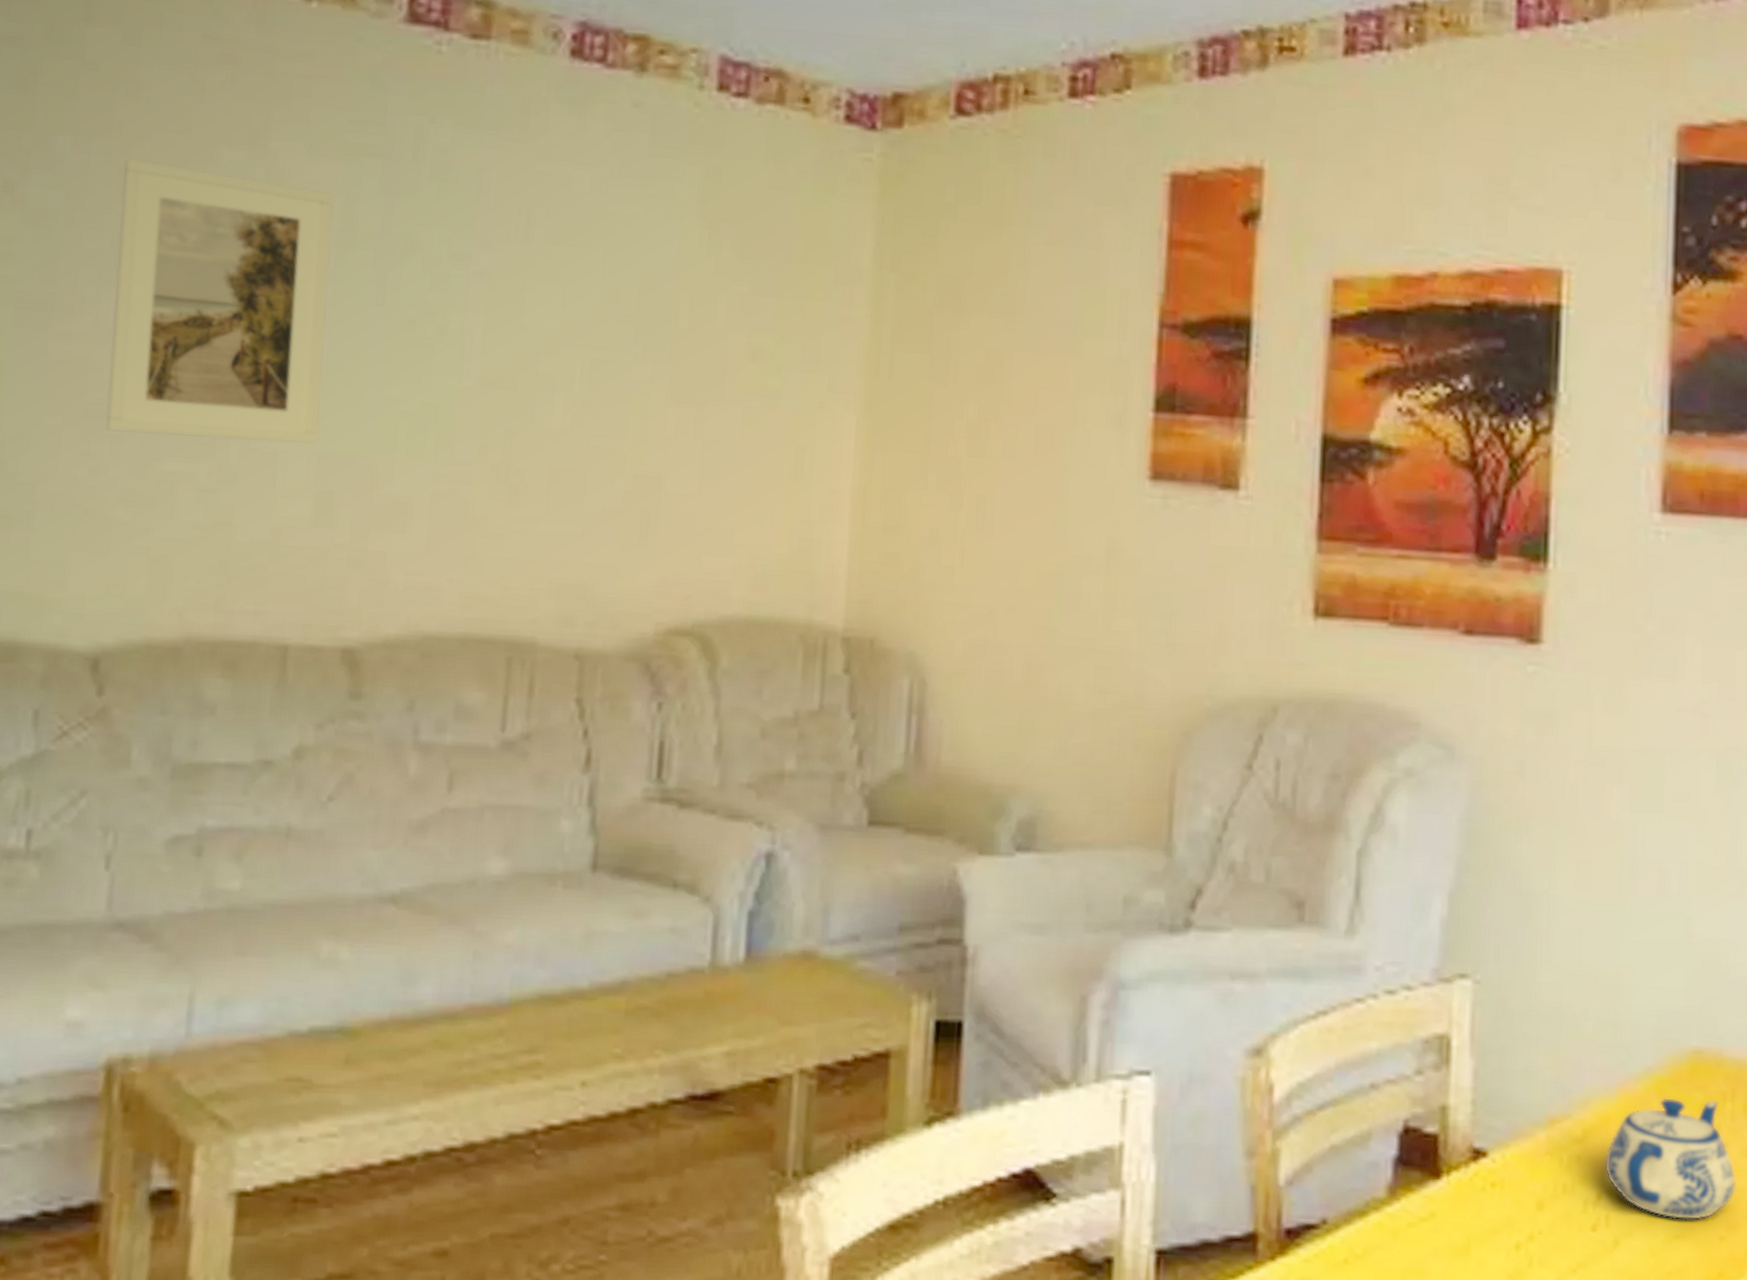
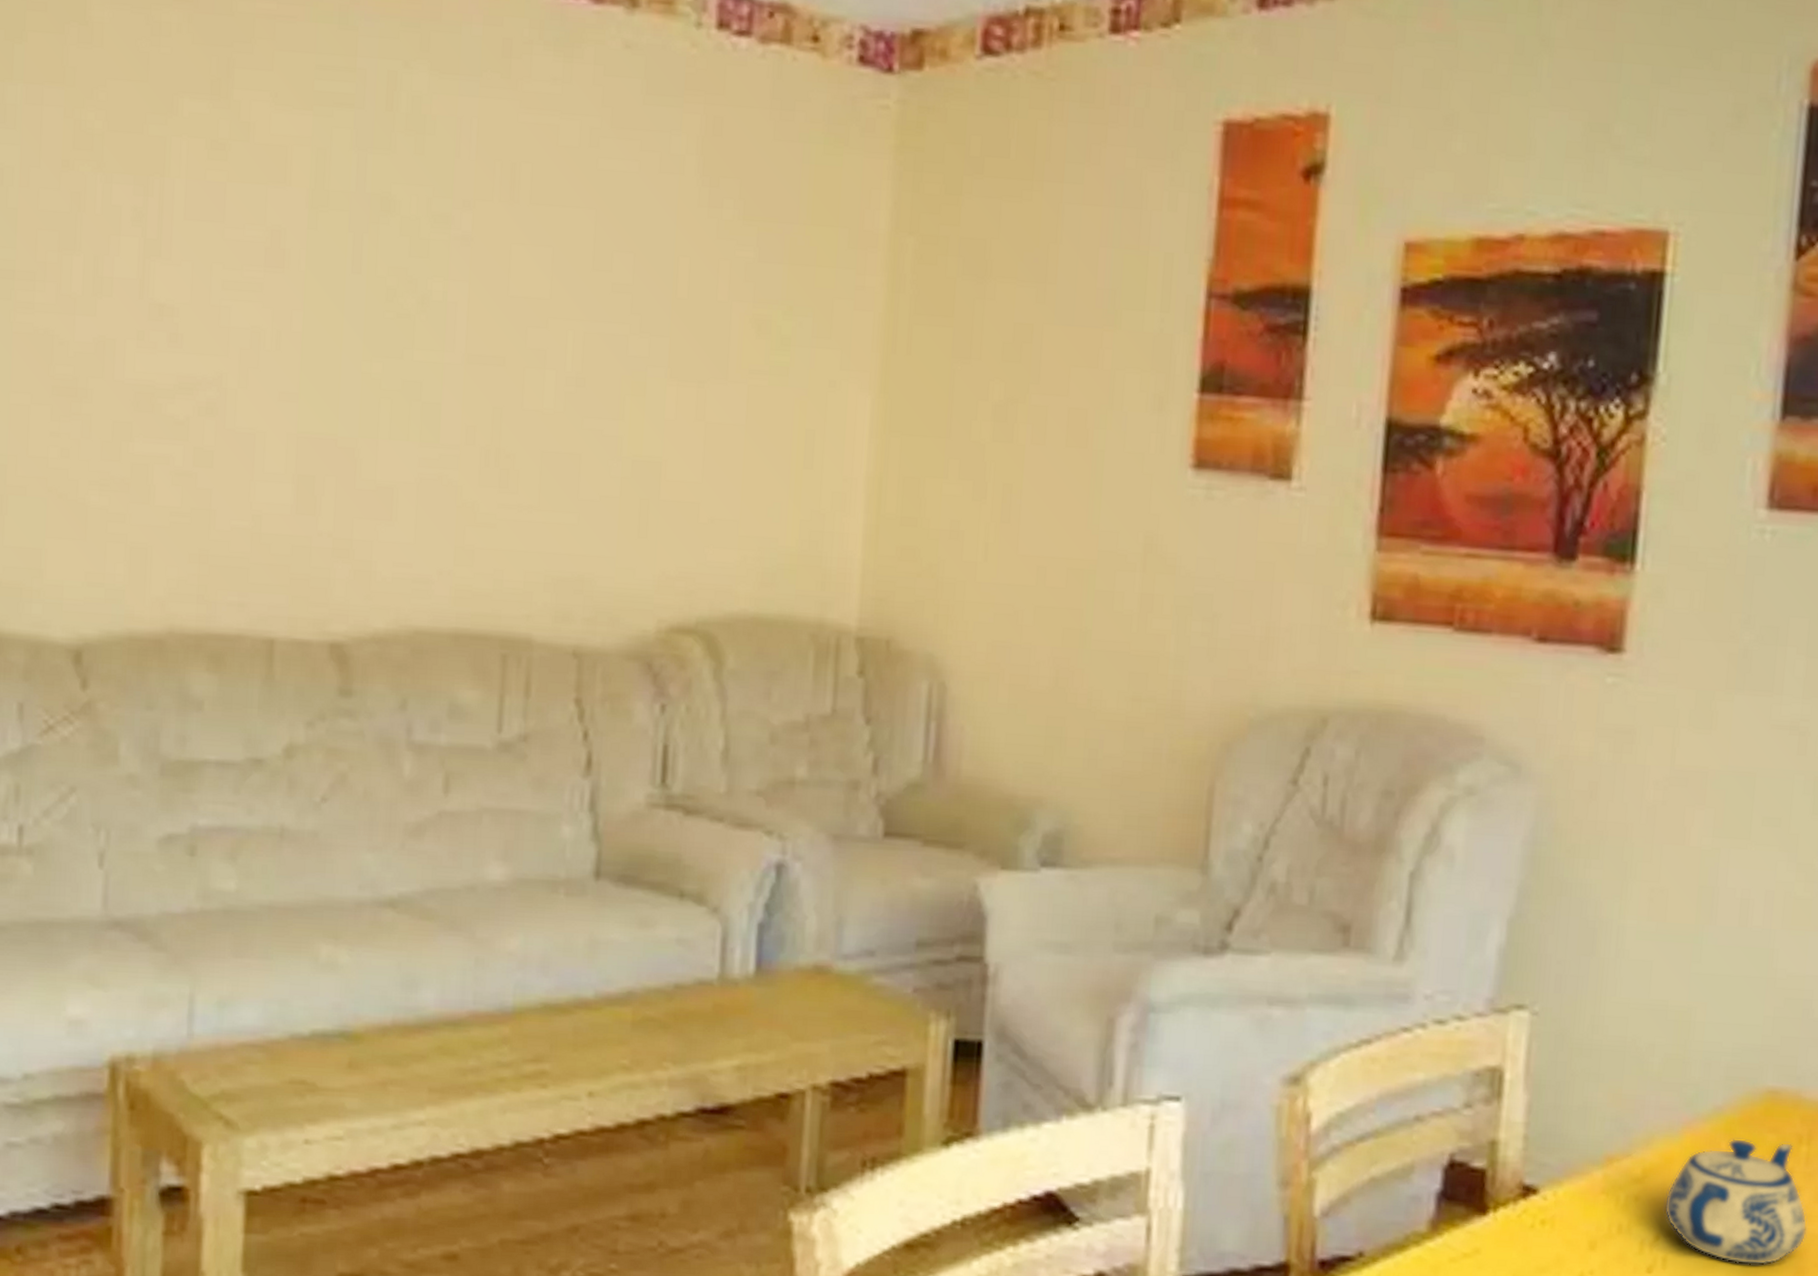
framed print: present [105,159,334,444] -> none [74,110,303,424]

